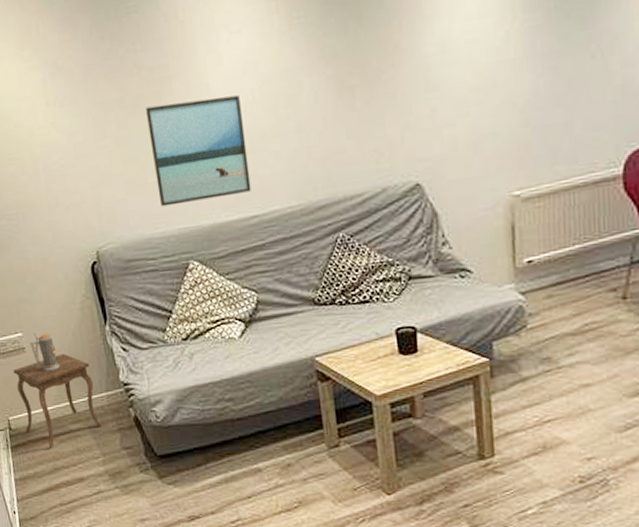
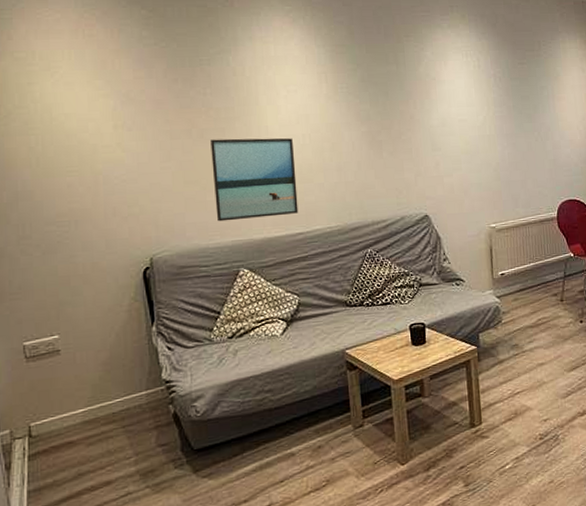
side table: present [13,334,103,447] -> none [43,335,138,452]

